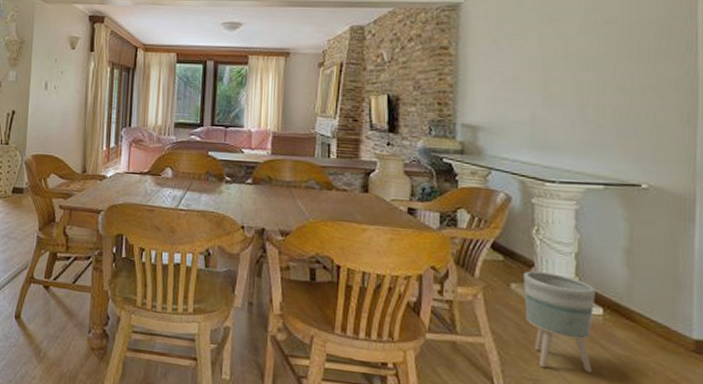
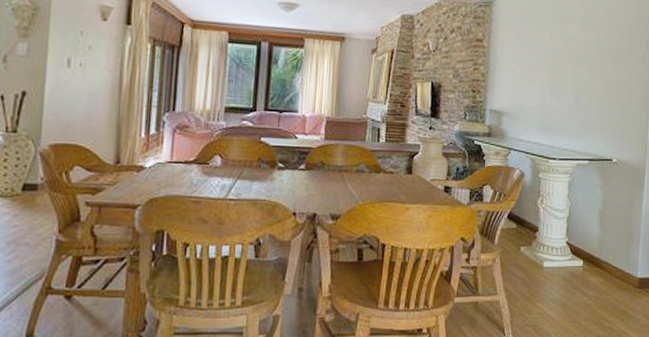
planter: present [524,271,595,372] -> none [530,235,579,315]

